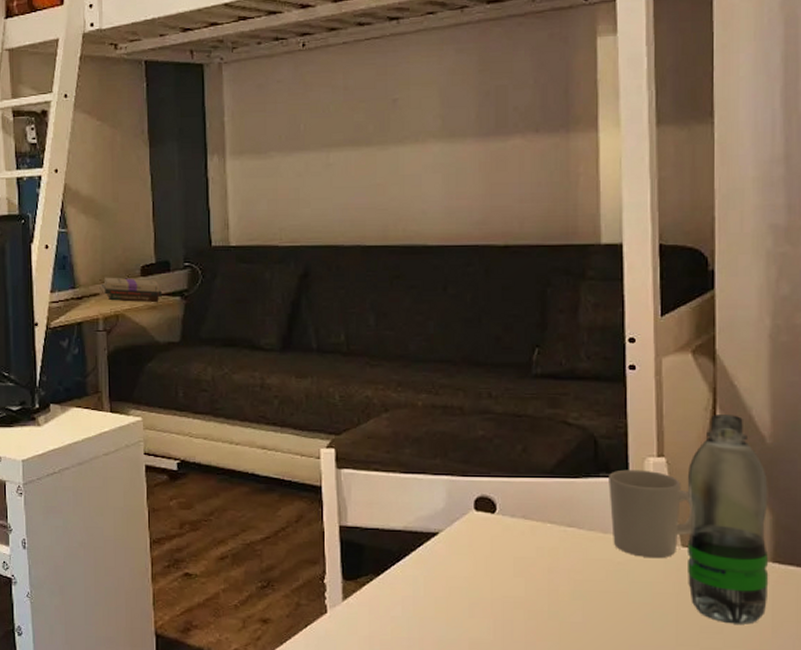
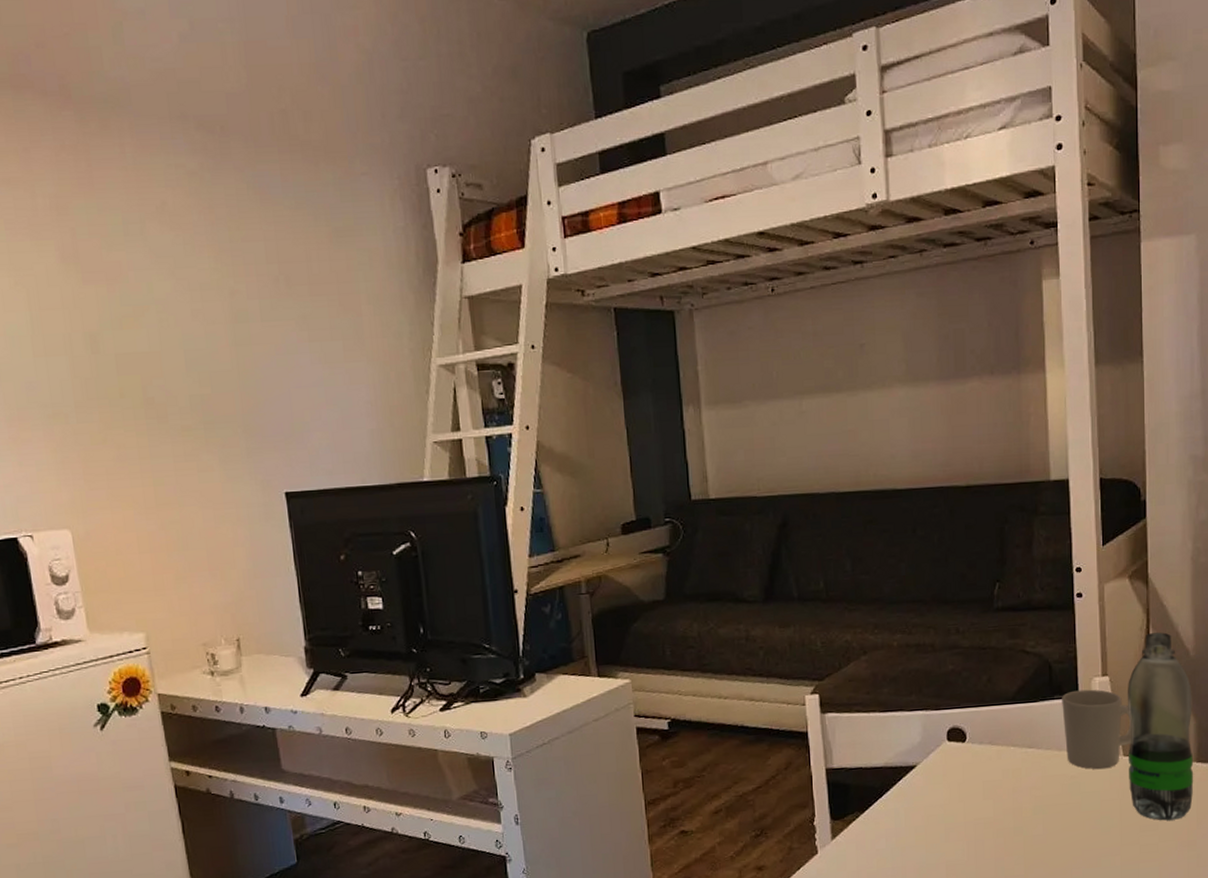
books: present [99,277,163,303] -> none [579,537,645,562]

